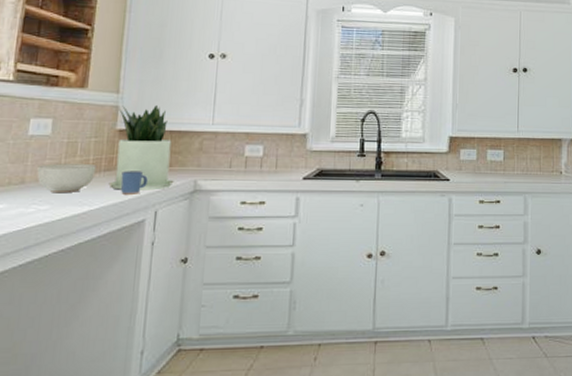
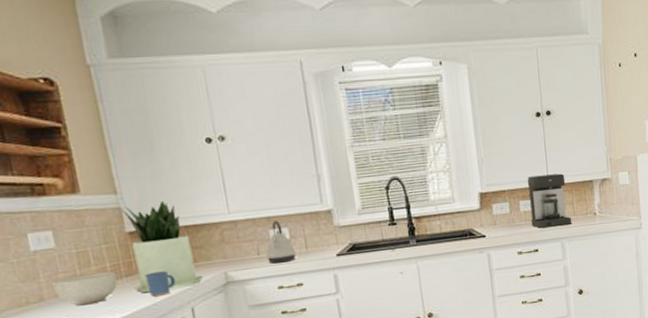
kettle: none [236,137,266,180] -> present [265,220,297,264]
coffee maker: none [496,127,536,181] -> present [528,173,571,229]

